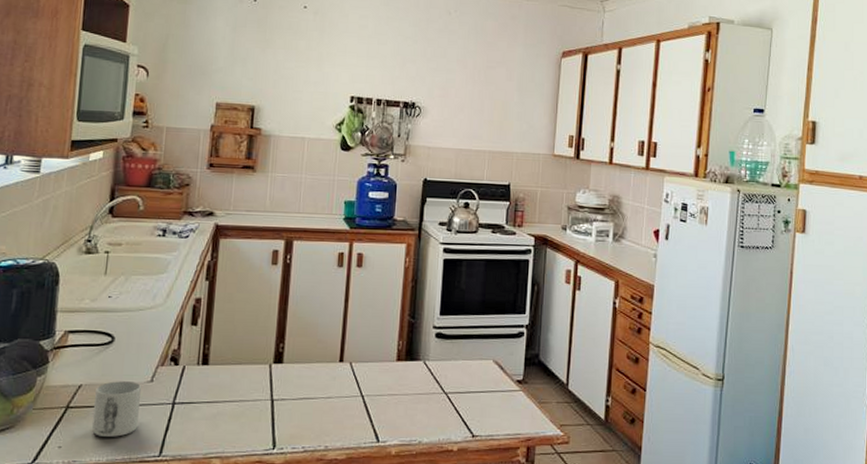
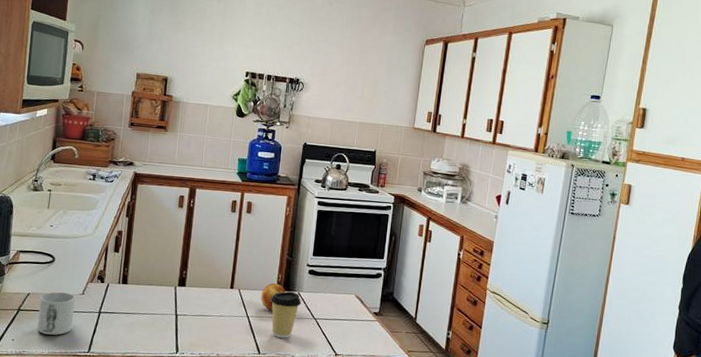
fruit: none [377,351,409,386] -> present [260,283,286,310]
coffee cup: none [389,360,429,420] -> present [269,291,302,338]

